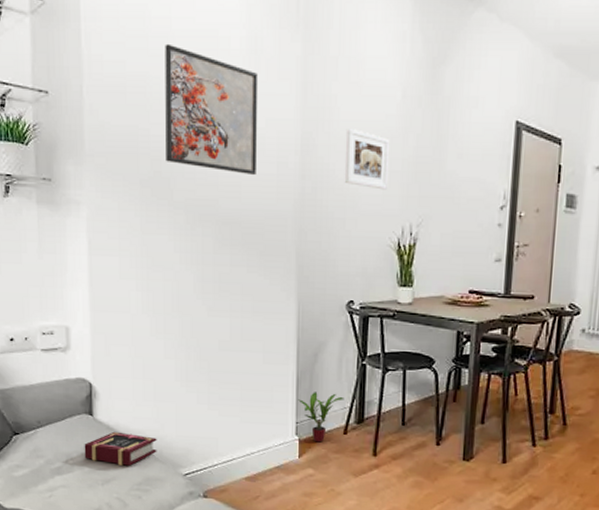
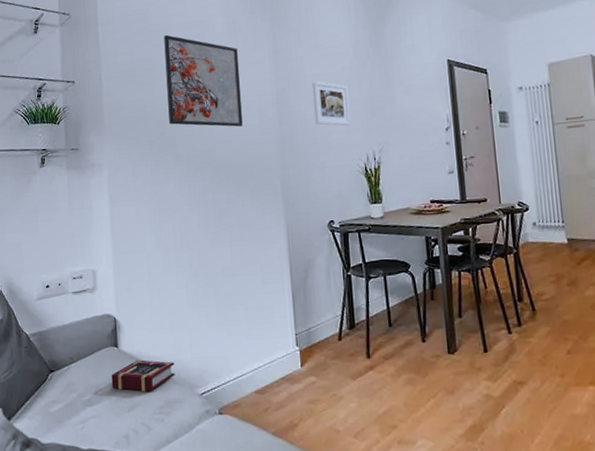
potted plant: present [298,392,344,443] -> none [295,303,336,351]

